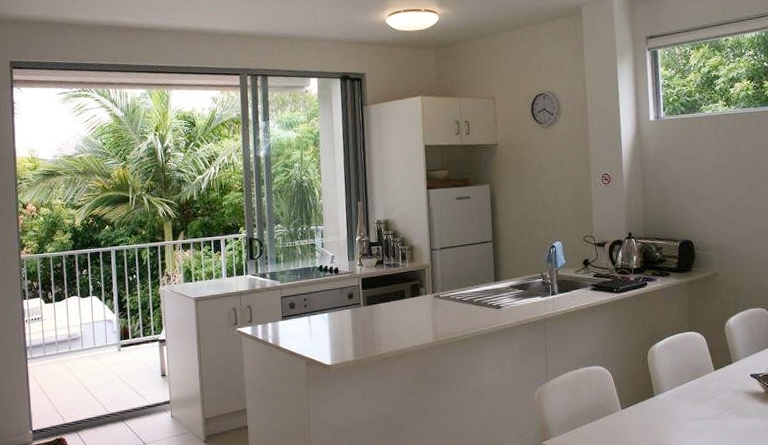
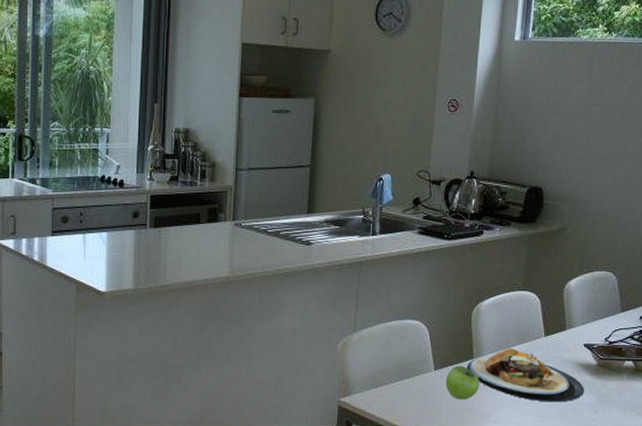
fruit: none [632,403,664,435] -> present [445,366,480,400]
plate: none [649,384,758,430] -> present [467,348,585,402]

